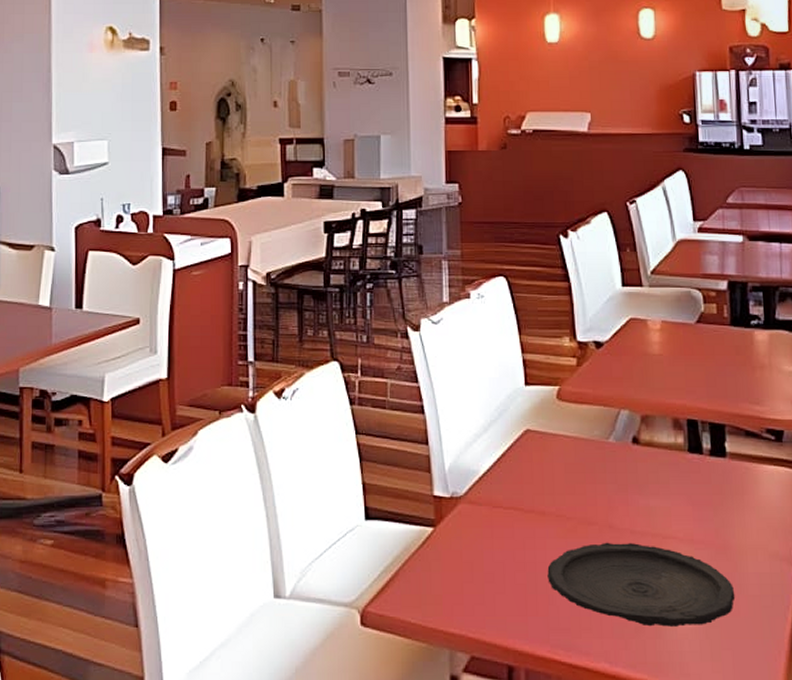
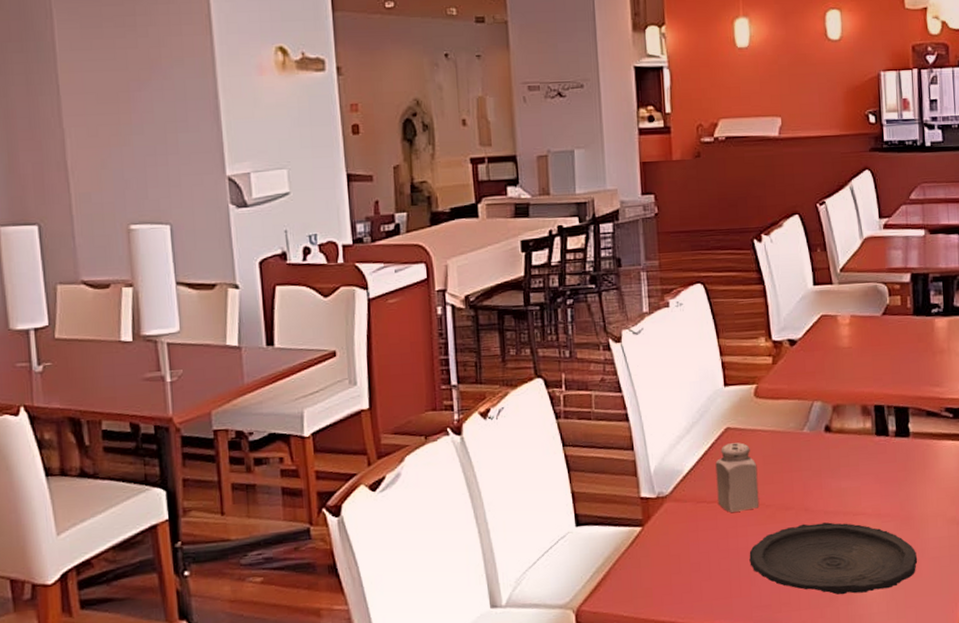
salt shaker: none [513,447,560,521] -> present [715,442,760,512]

